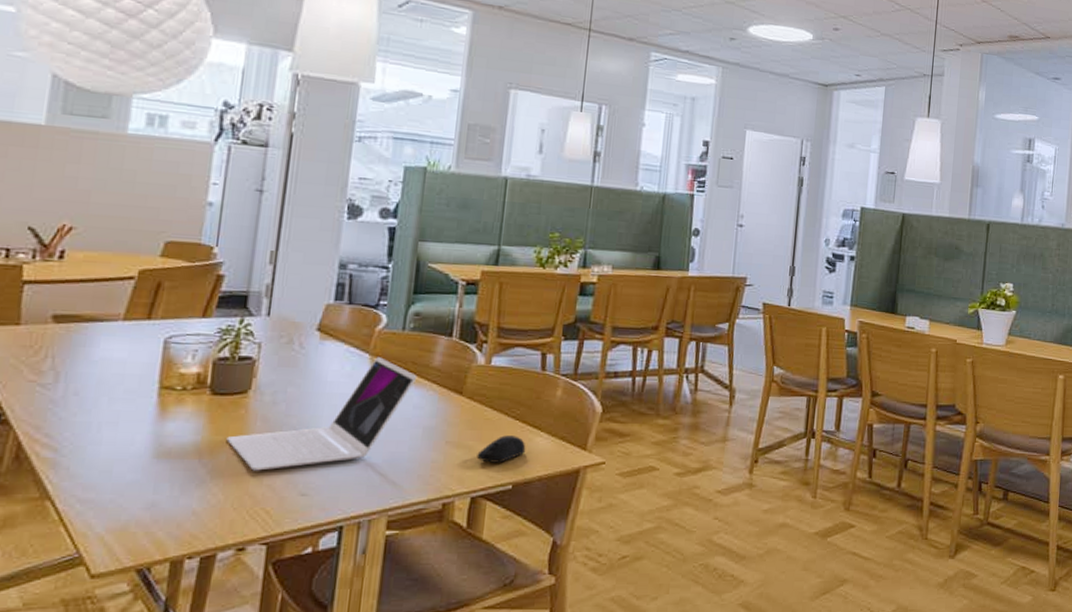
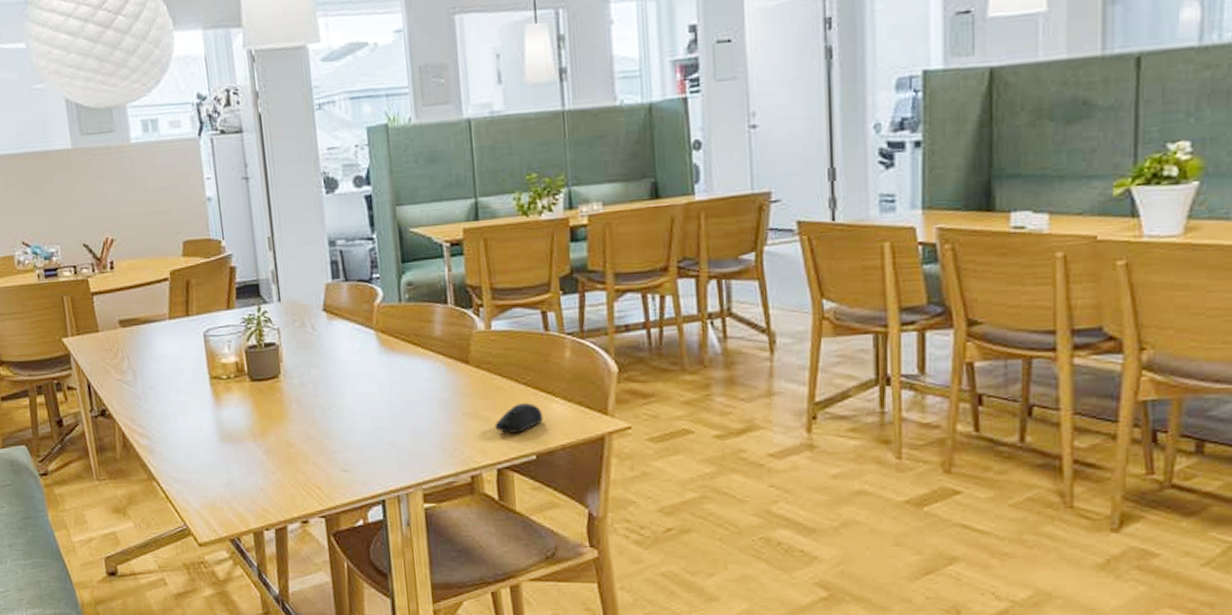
laptop: present [226,356,418,471] -> none [271,331,423,450]

